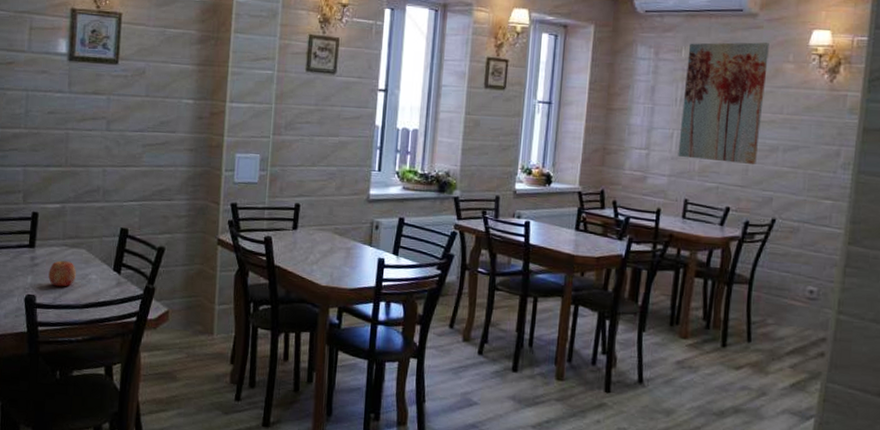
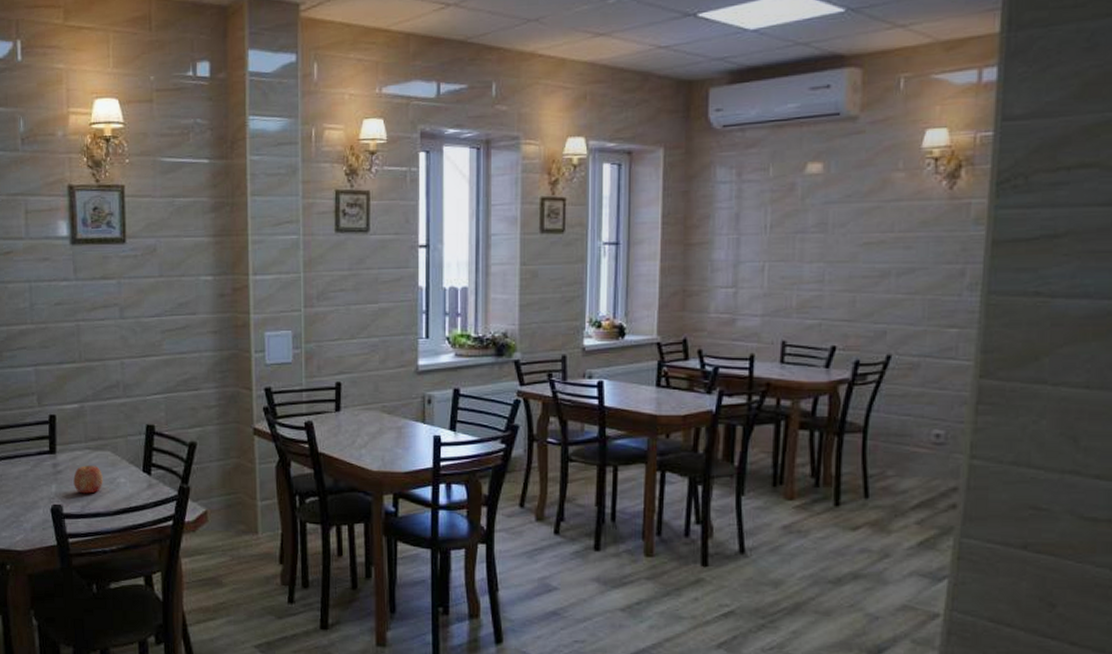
wall art: present [678,42,769,165] -> none [771,150,874,295]

